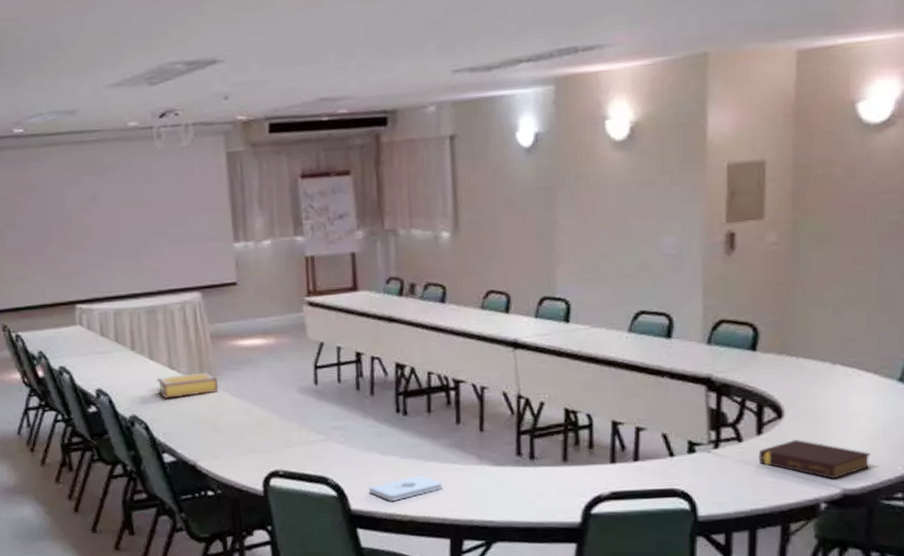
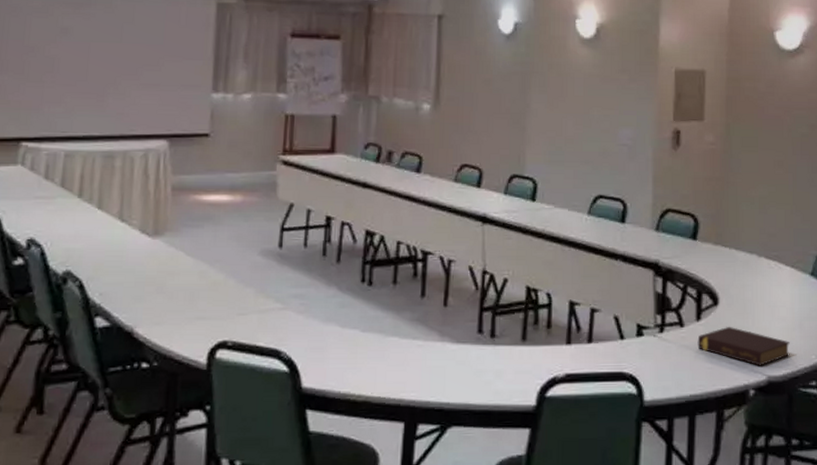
book: present [157,371,218,399] -> none [101,226,173,254]
notepad: present [369,474,443,502] -> none [324,350,402,380]

